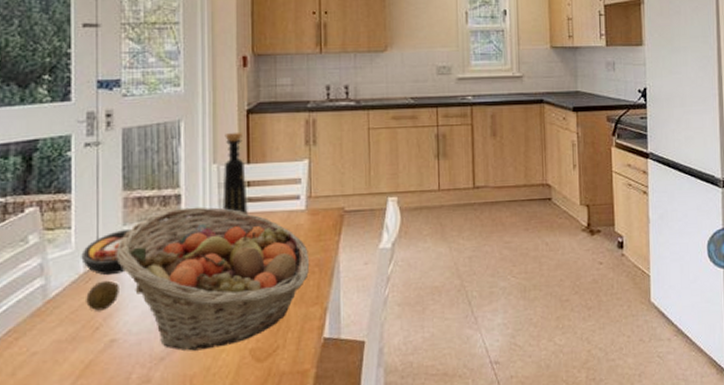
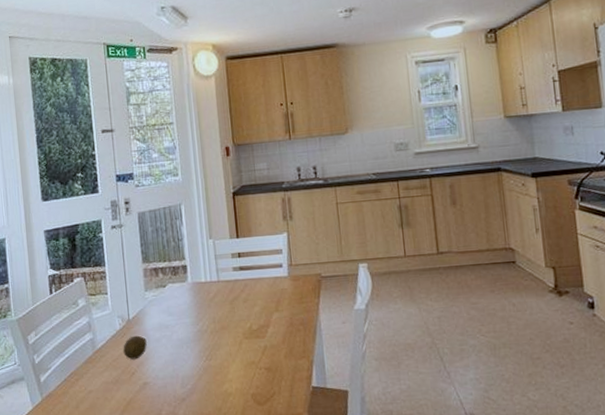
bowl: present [81,228,131,276] -> none [116,293,152,332]
fruit basket: present [116,207,310,351] -> none [141,275,296,394]
bottle: present [222,132,248,216] -> none [216,211,241,282]

